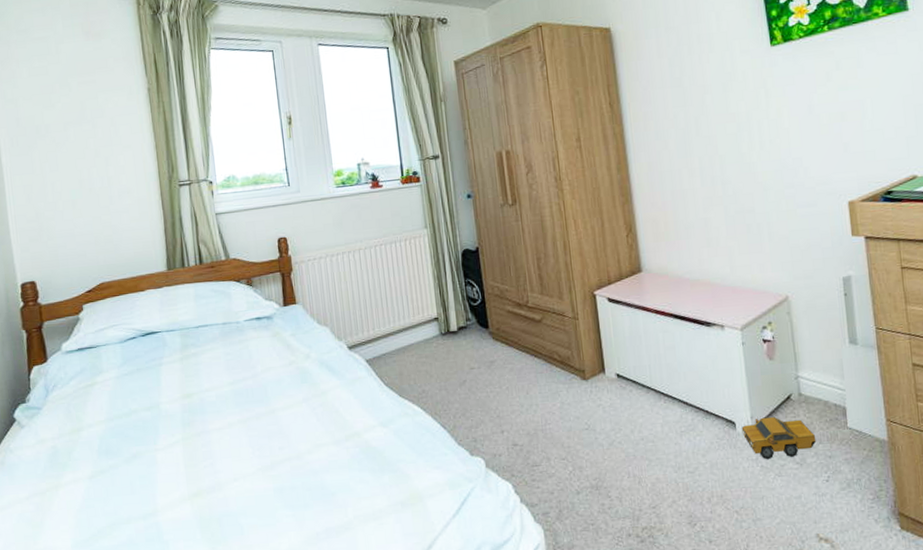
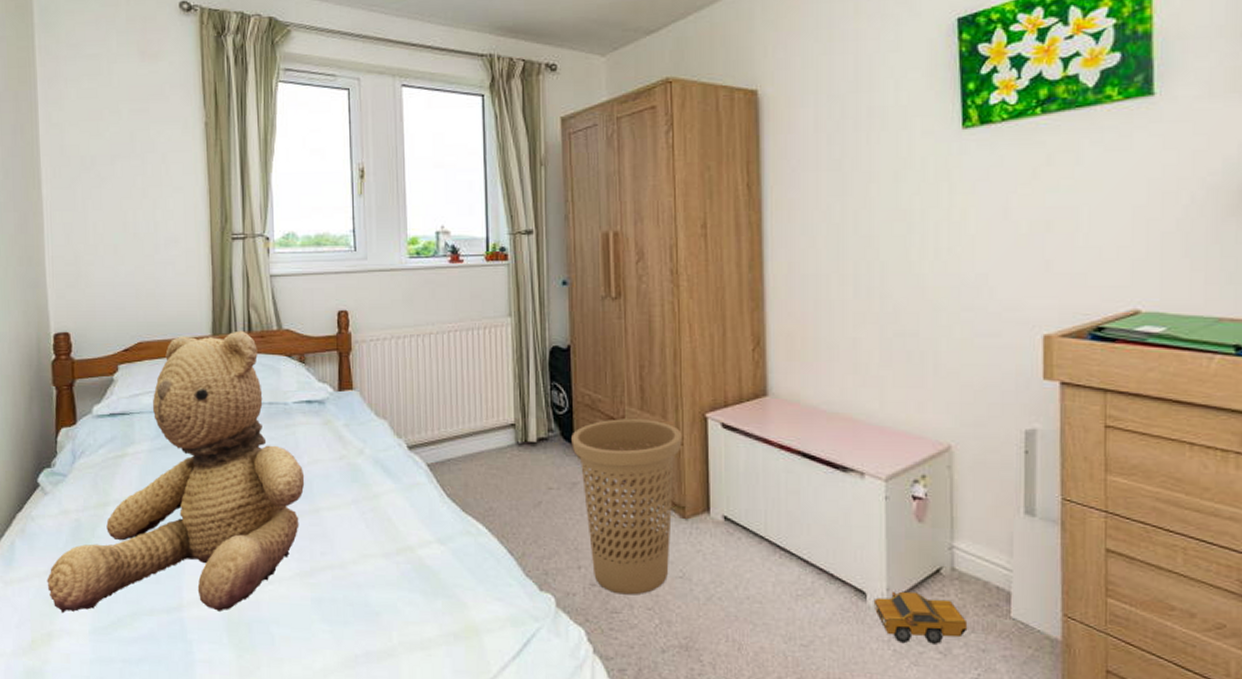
teddy bear: none [28,263,260,533] -> present [47,330,305,614]
laundry basket: none [486,301,577,450] -> present [571,419,682,595]

